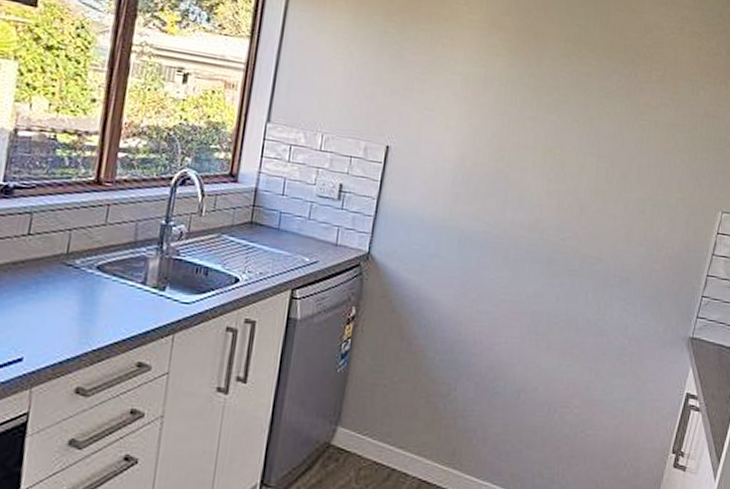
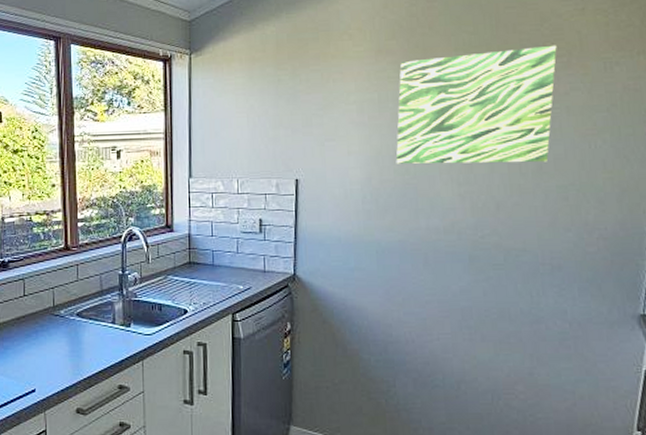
wall art: none [492,41,655,173] -> present [396,45,557,164]

